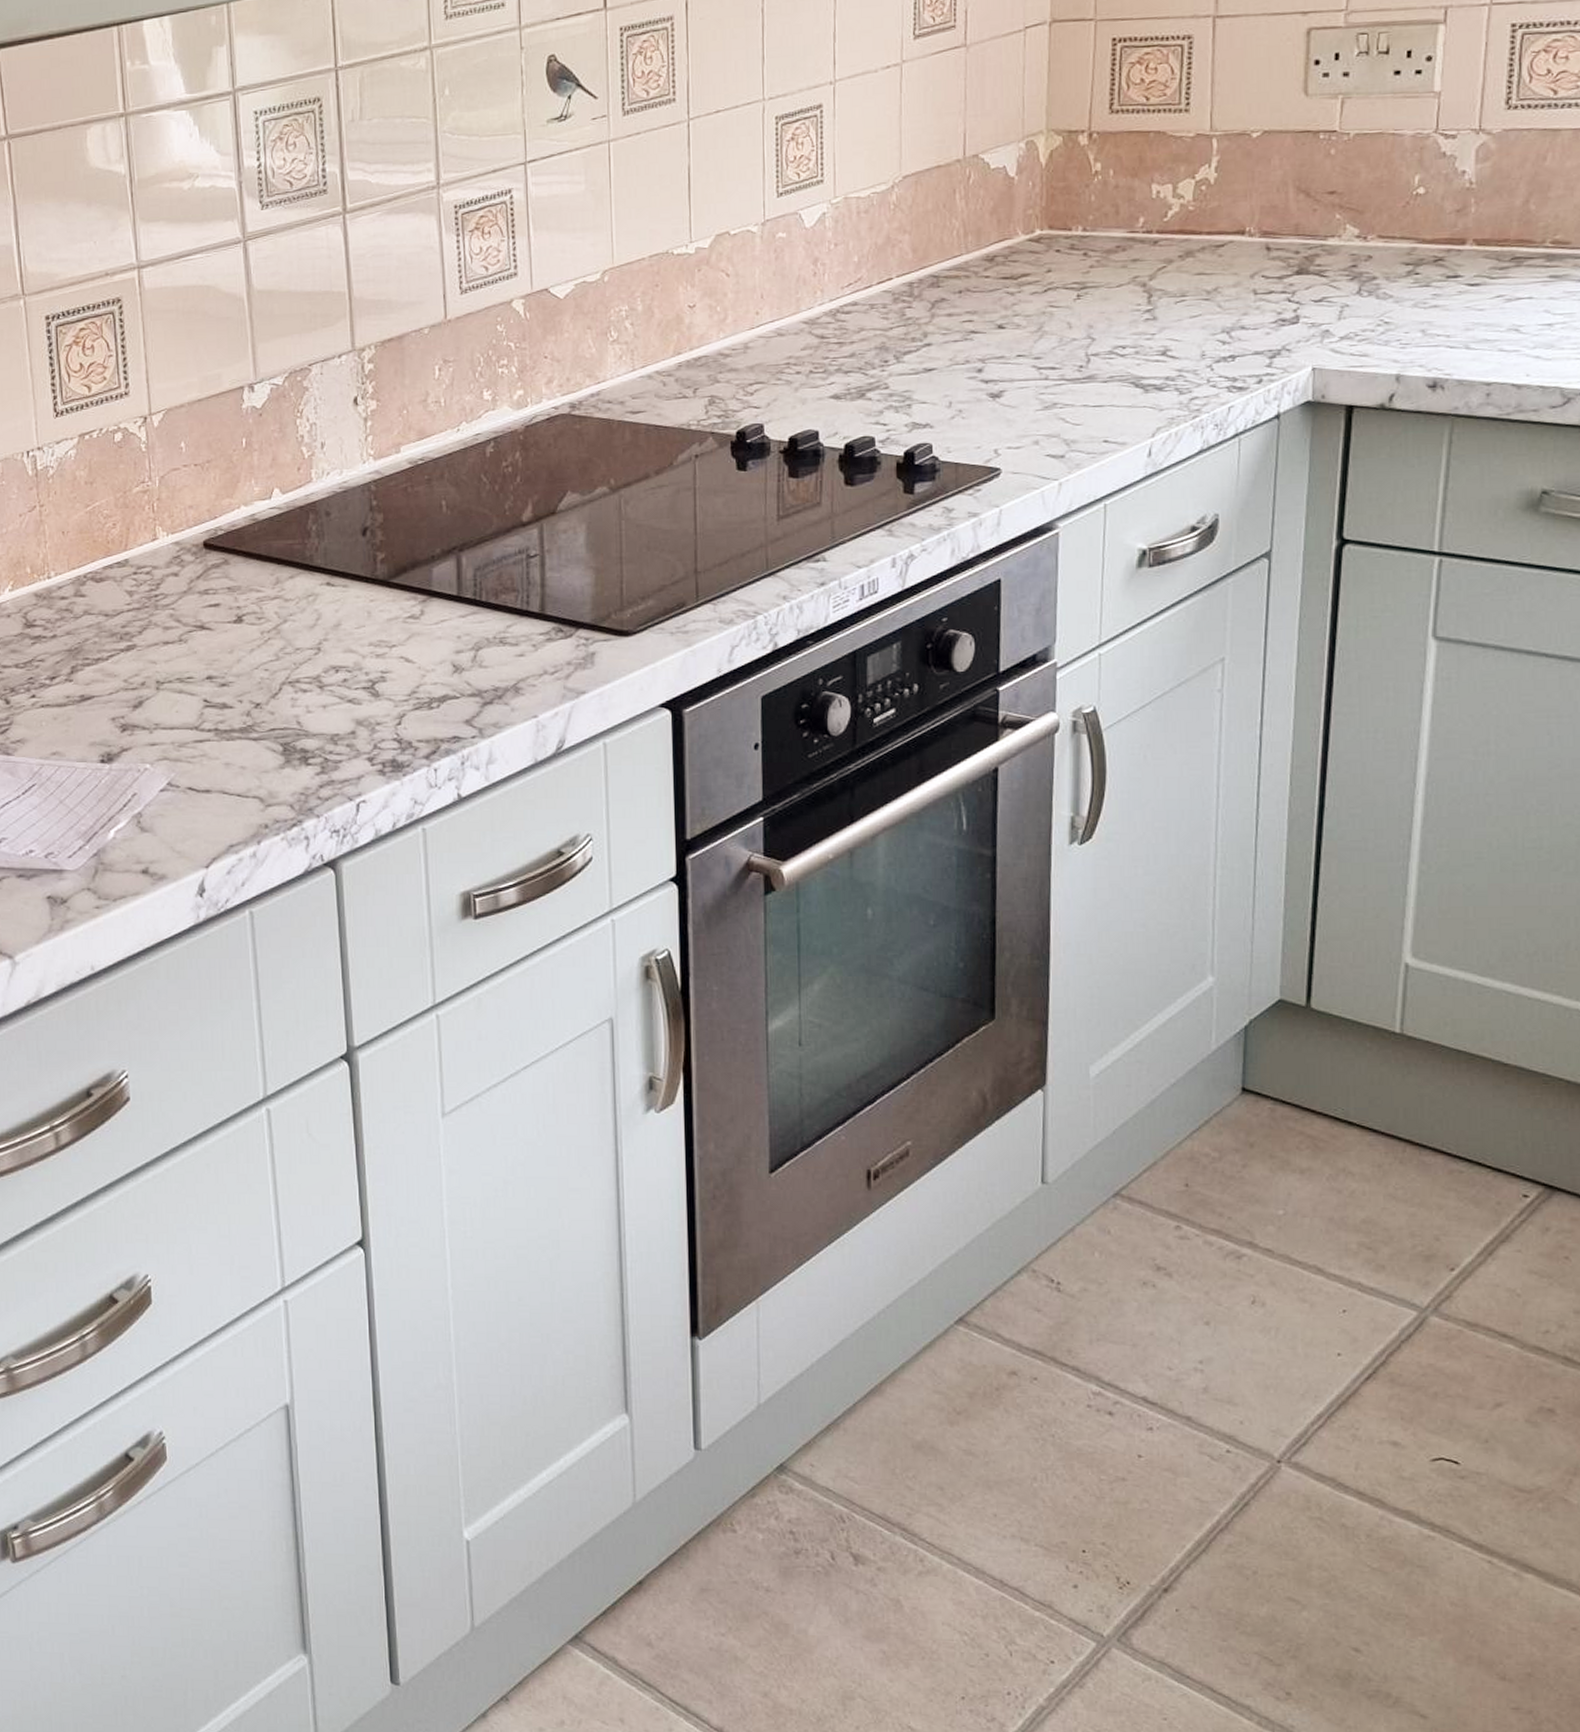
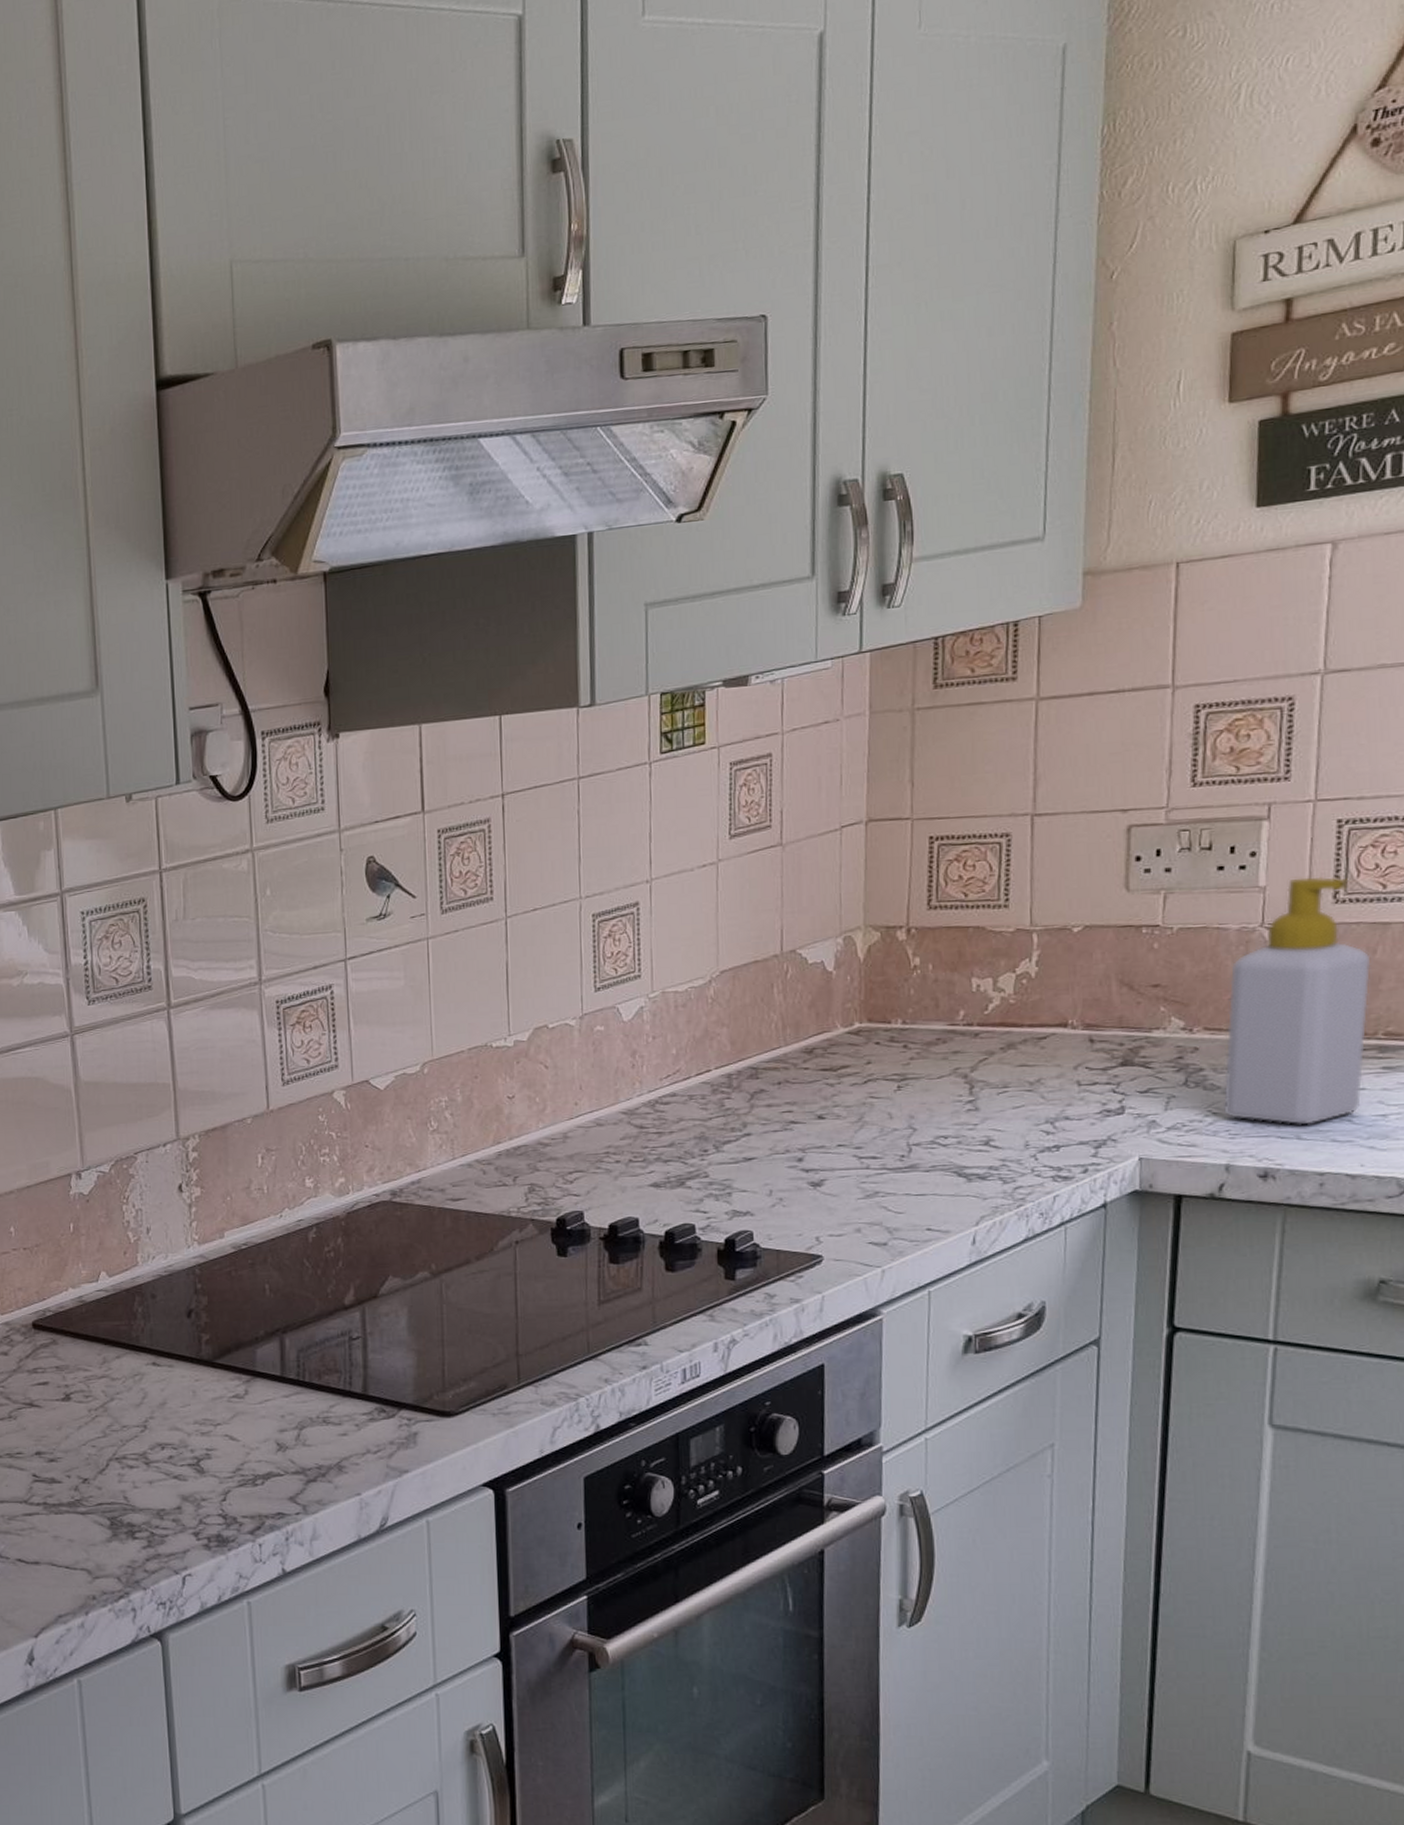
soap bottle: none [1394,82,1541,335] -> present [1222,876,1371,1125]

